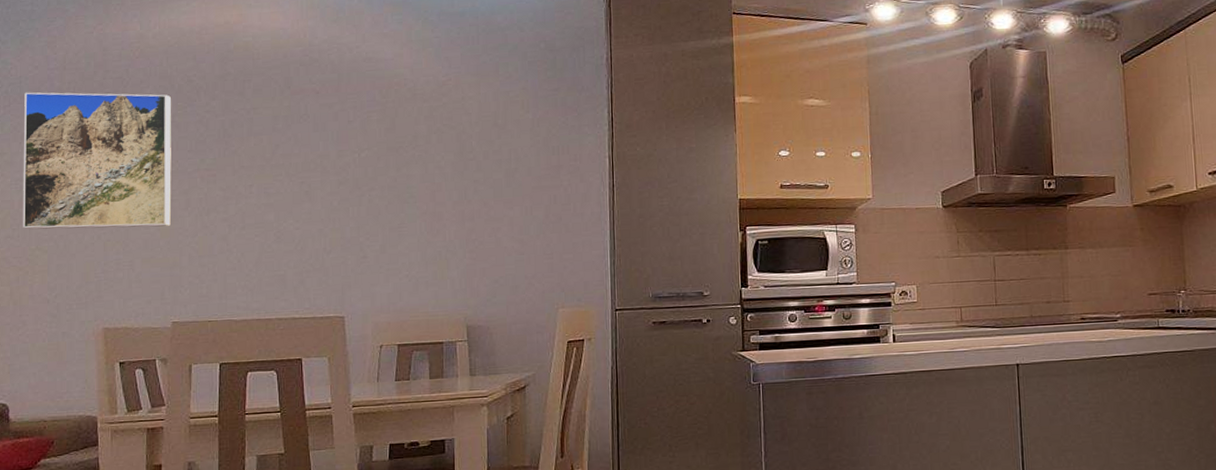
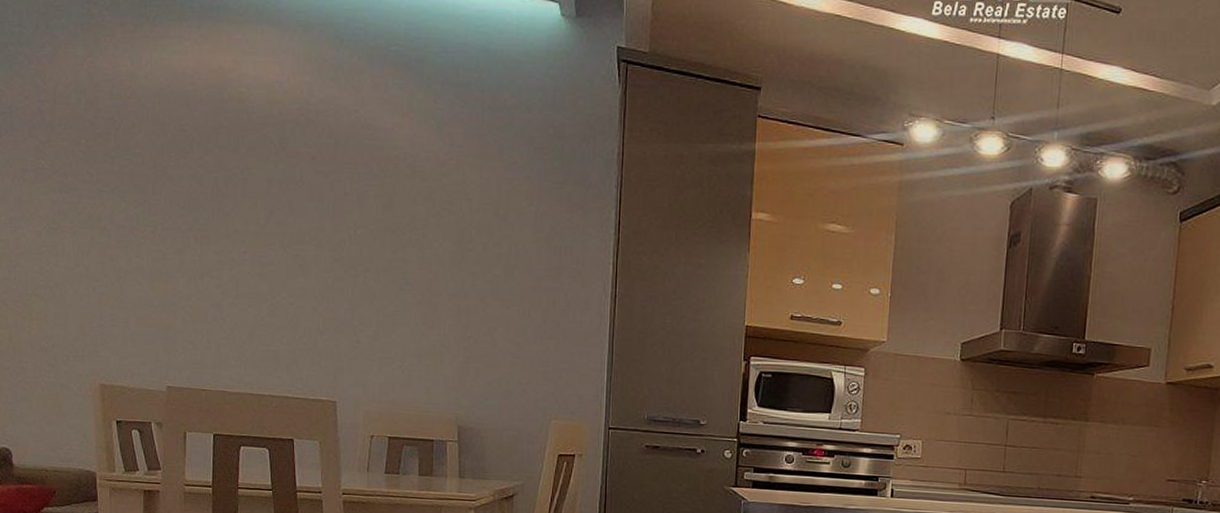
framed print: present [23,92,172,229] -> none [15,124,165,286]

